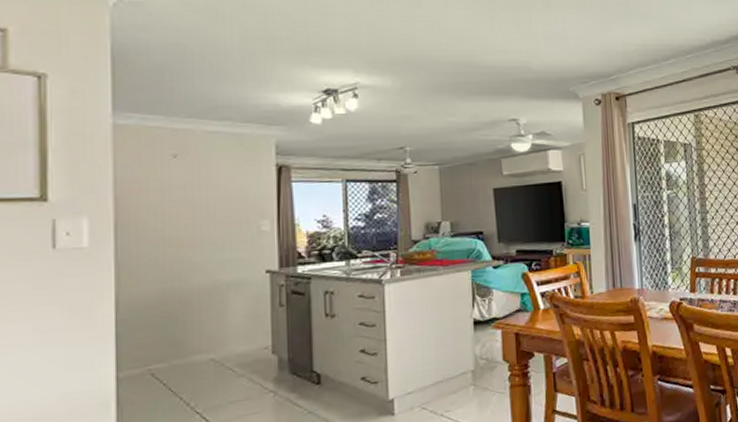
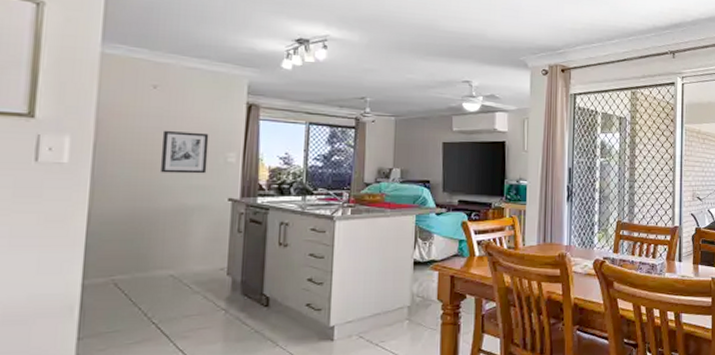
wall art: none [187,201,240,249] -> present [159,130,209,174]

